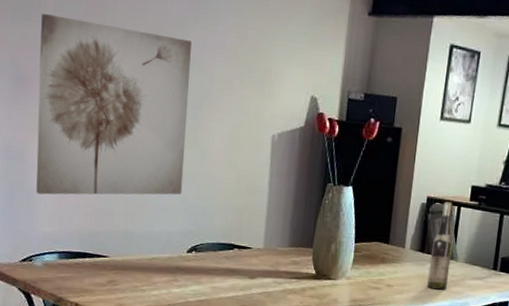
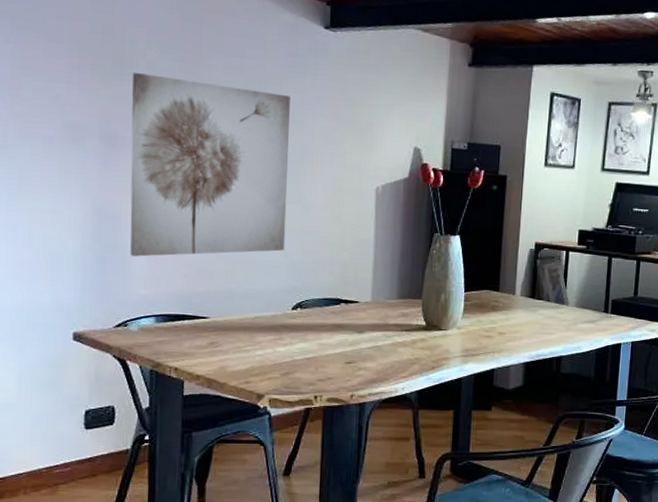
wine bottle: present [427,201,453,290] -> none [539,246,563,335]

